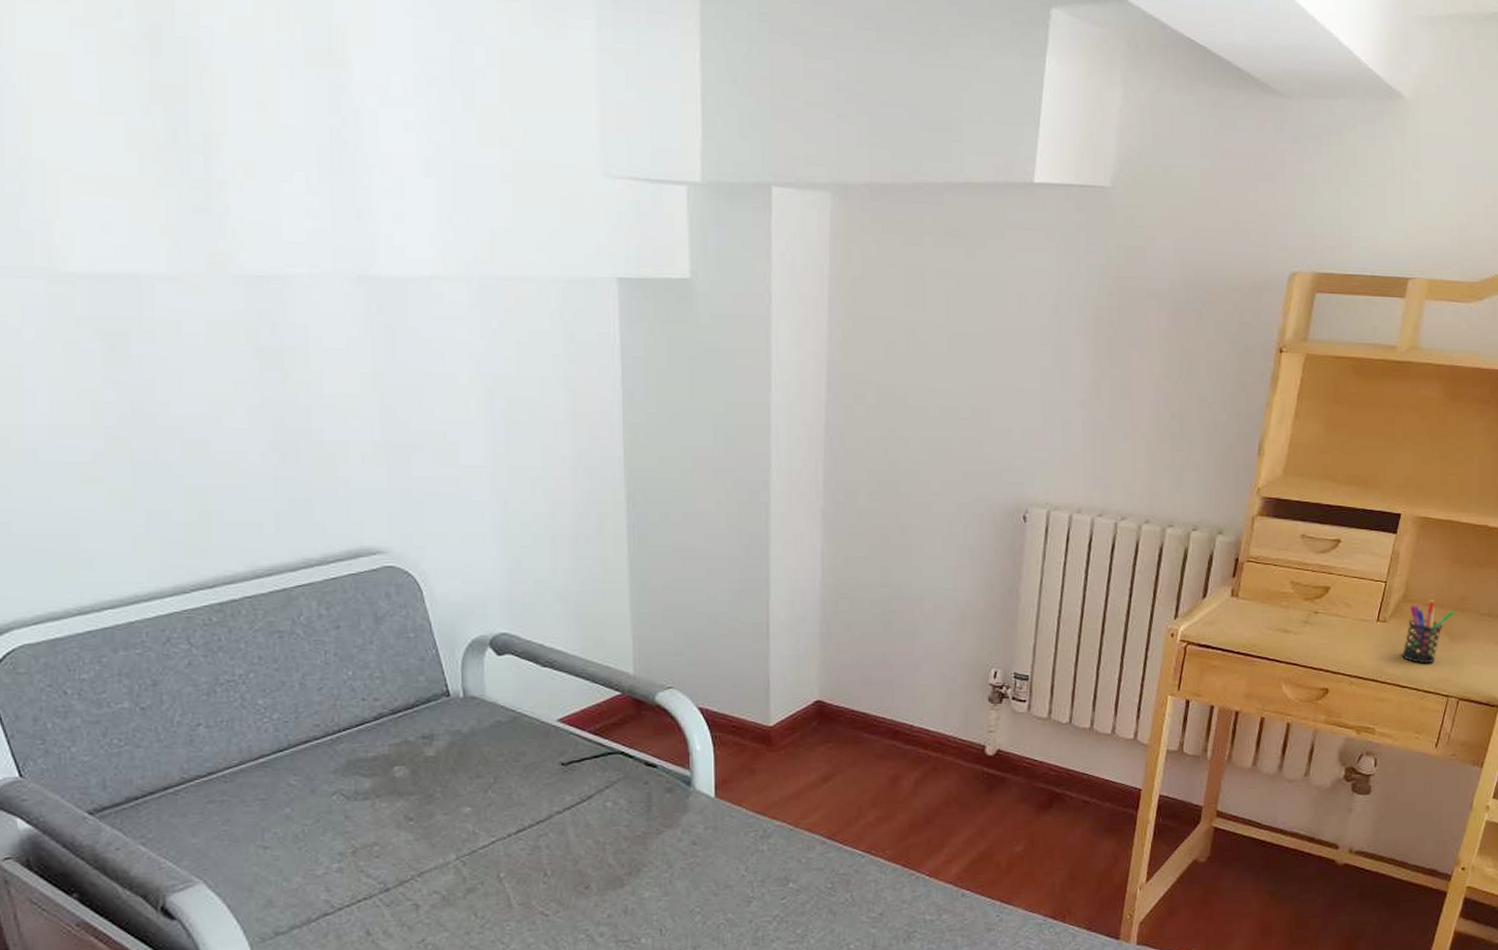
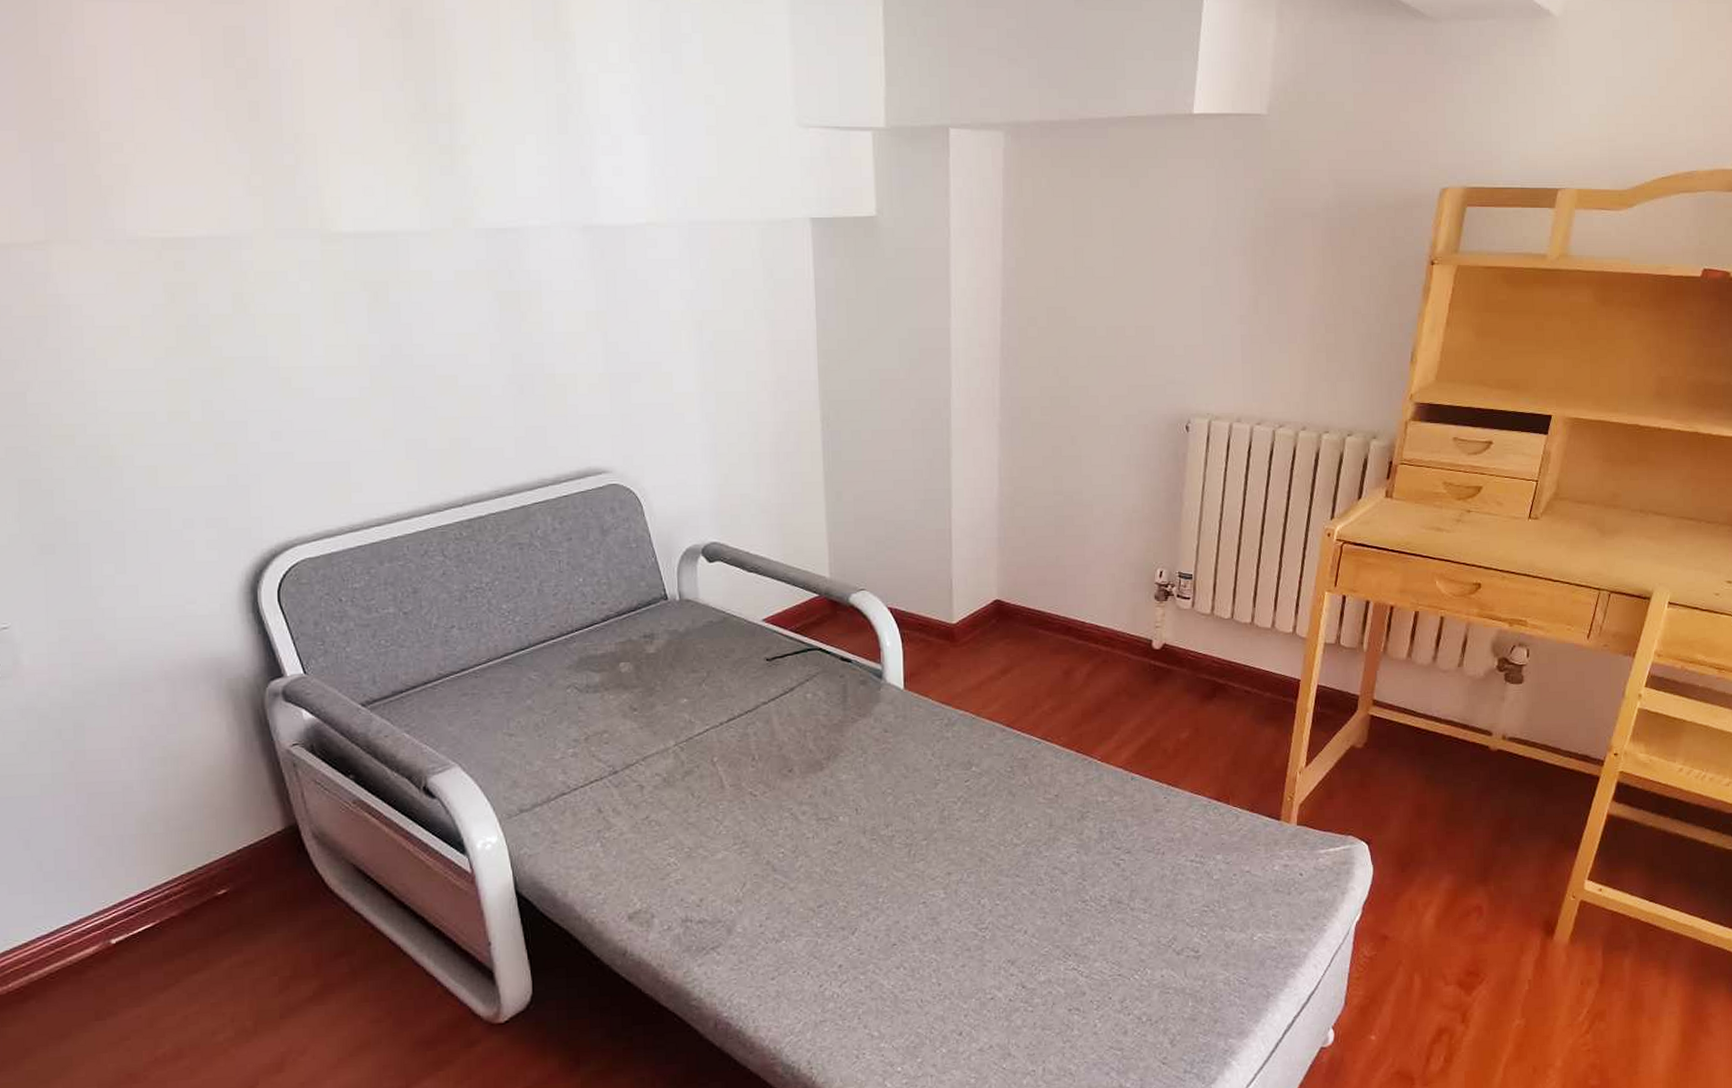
pen holder: present [1401,600,1455,663] -> none [1553,497,1607,558]

